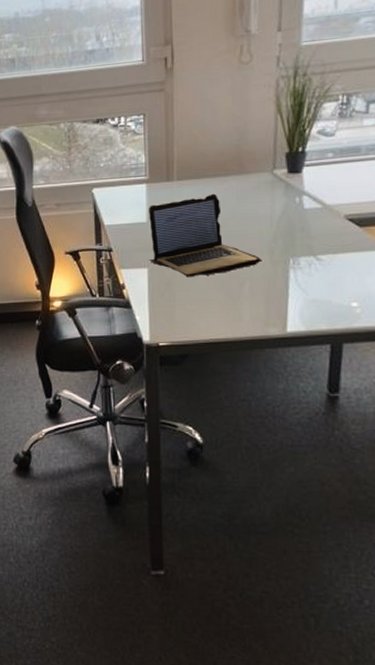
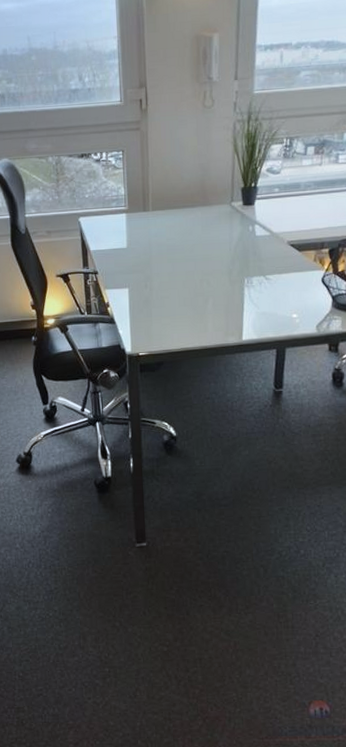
laptop: present [149,193,263,277] -> none [128,222,223,296]

